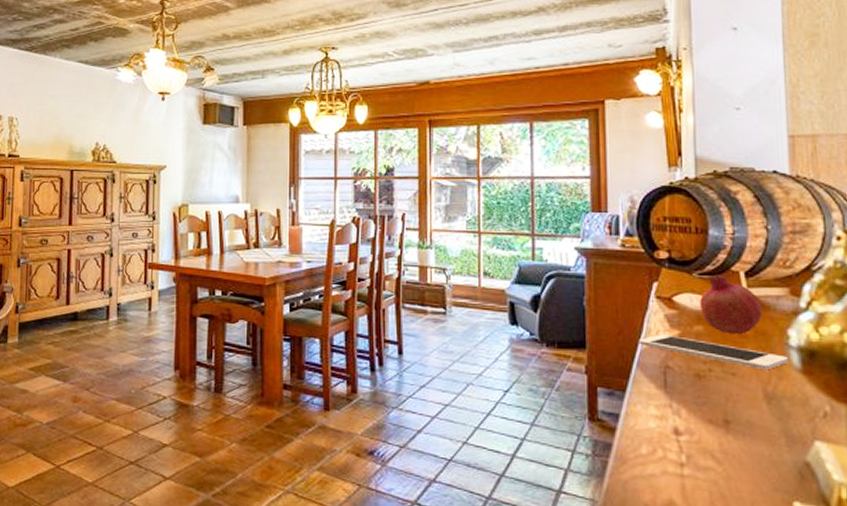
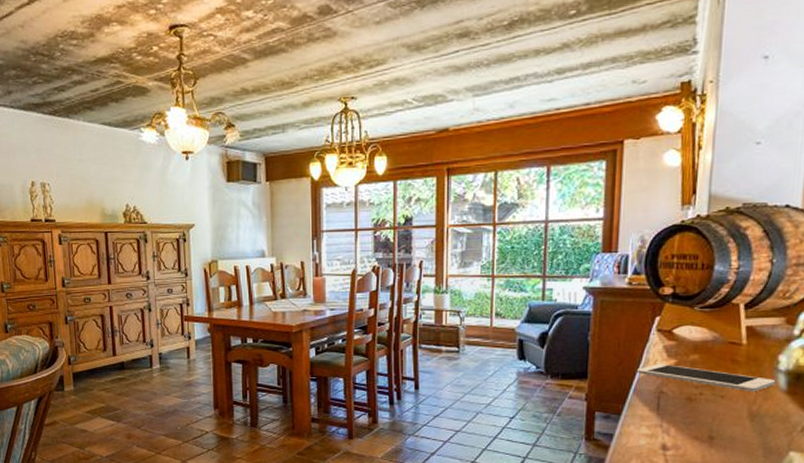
fruit: present [700,274,763,335] -> none [698,307,757,362]

